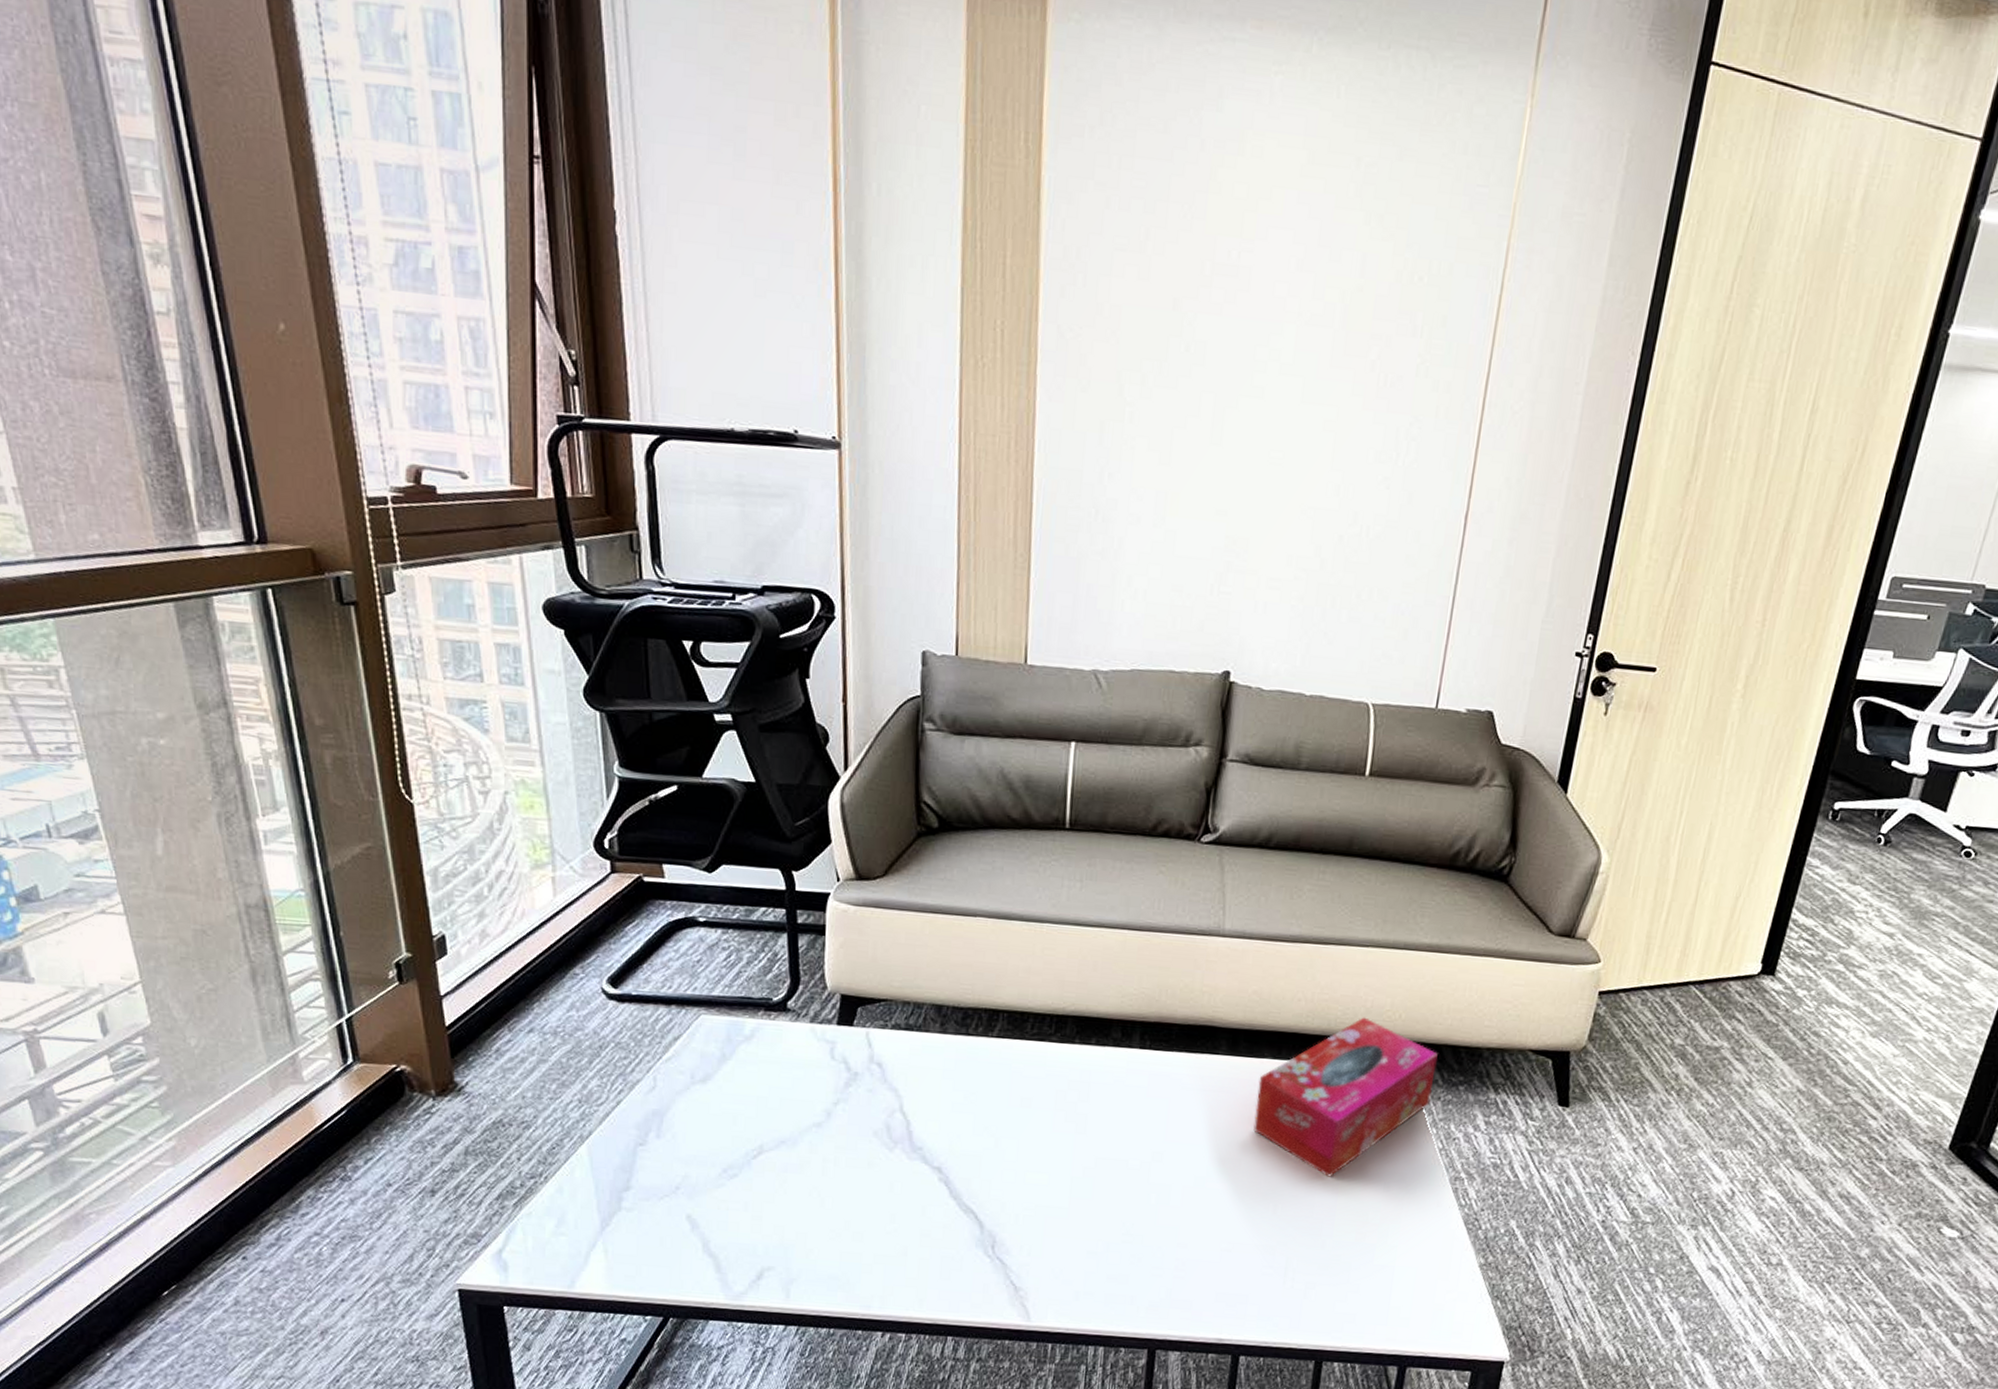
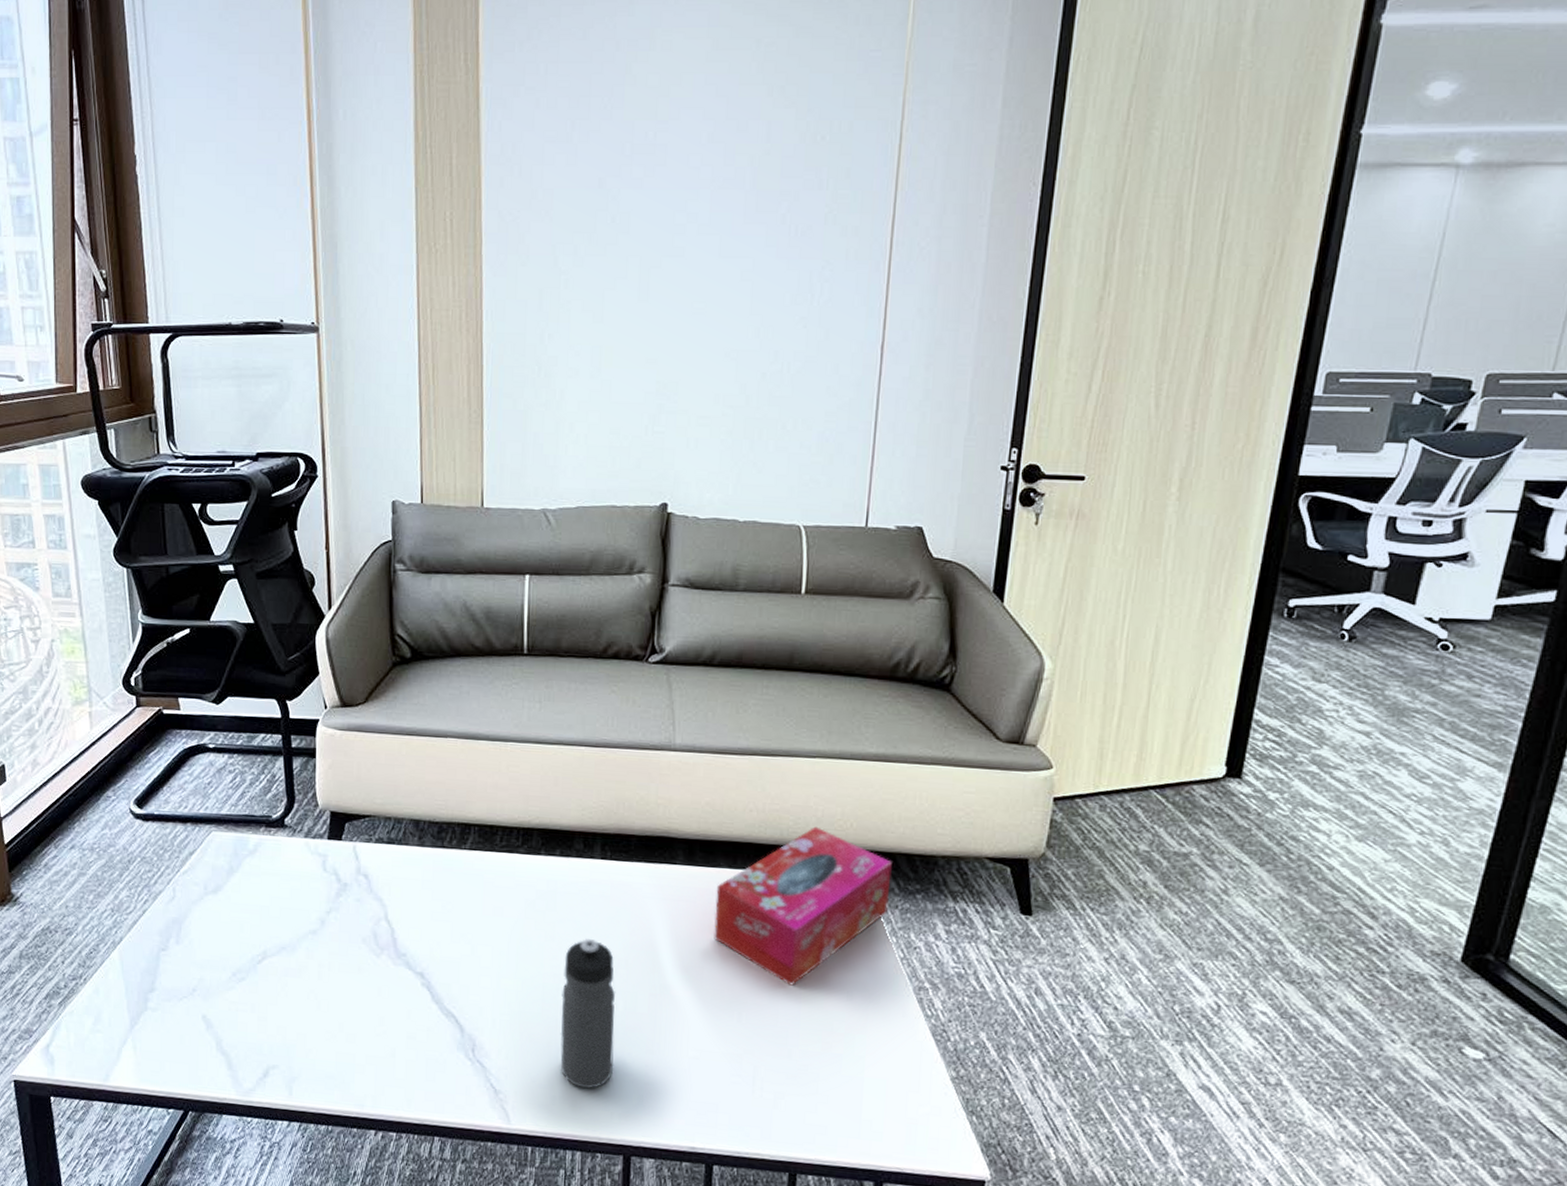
water bottle: none [1086,1131,1148,1284] -> present [560,939,615,1089]

